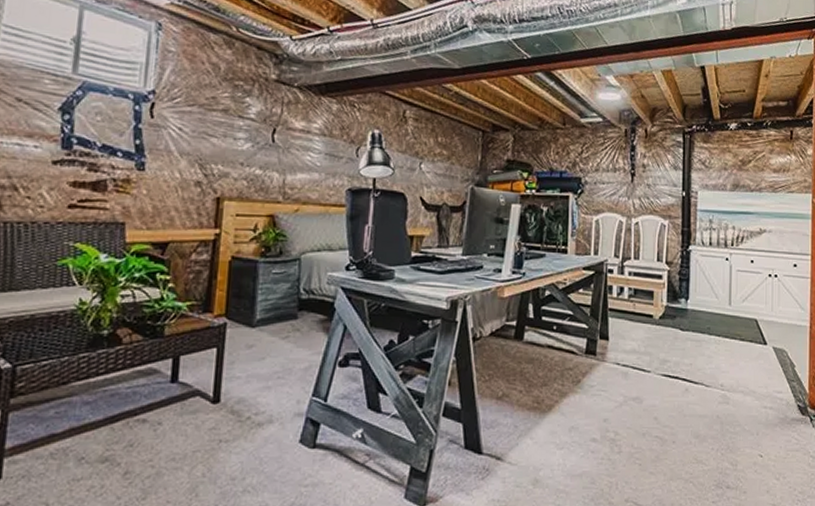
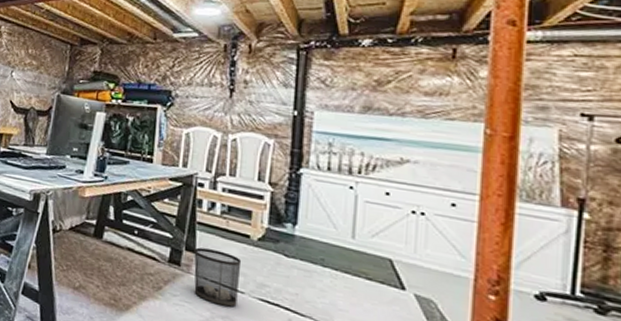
waste bin: none [607,334,647,388] -> present [194,247,242,307]

